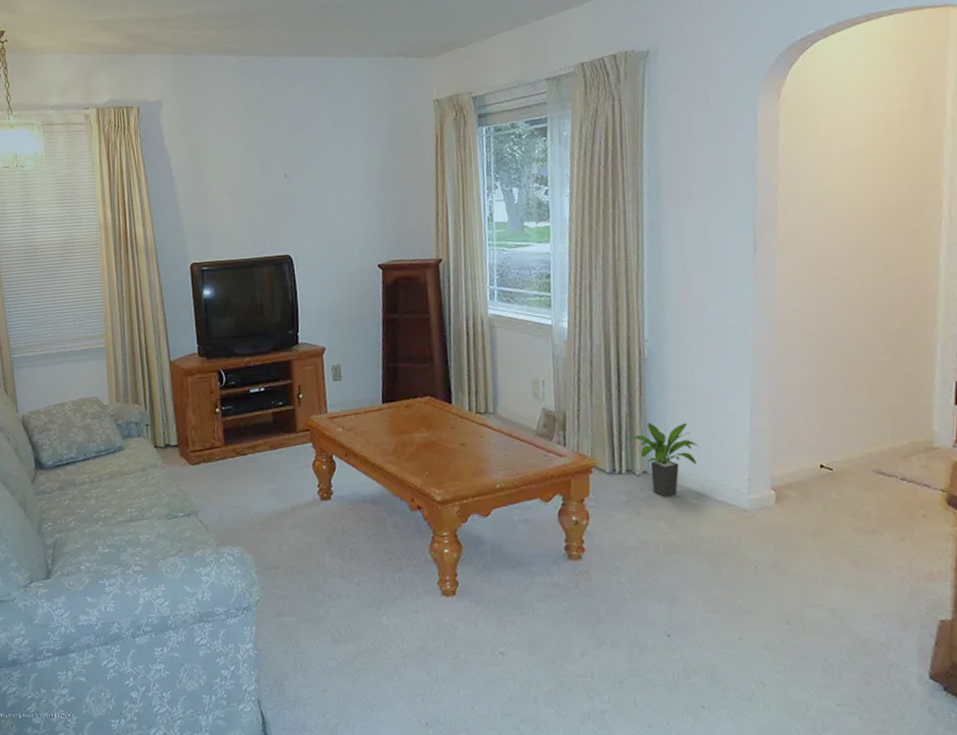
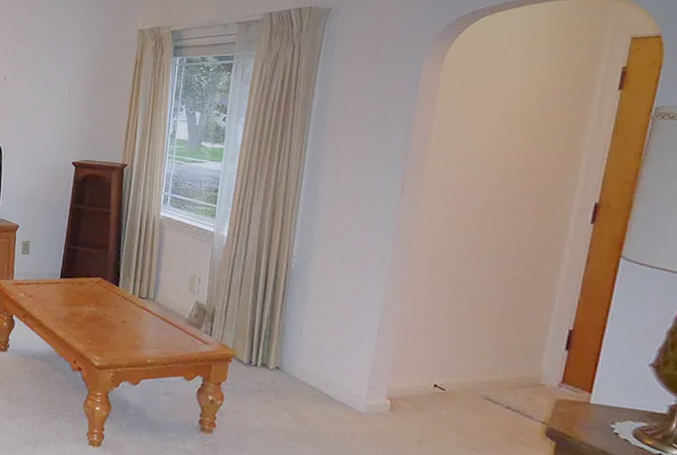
potted plant: present [629,423,699,498] -> none [267,326,329,392]

